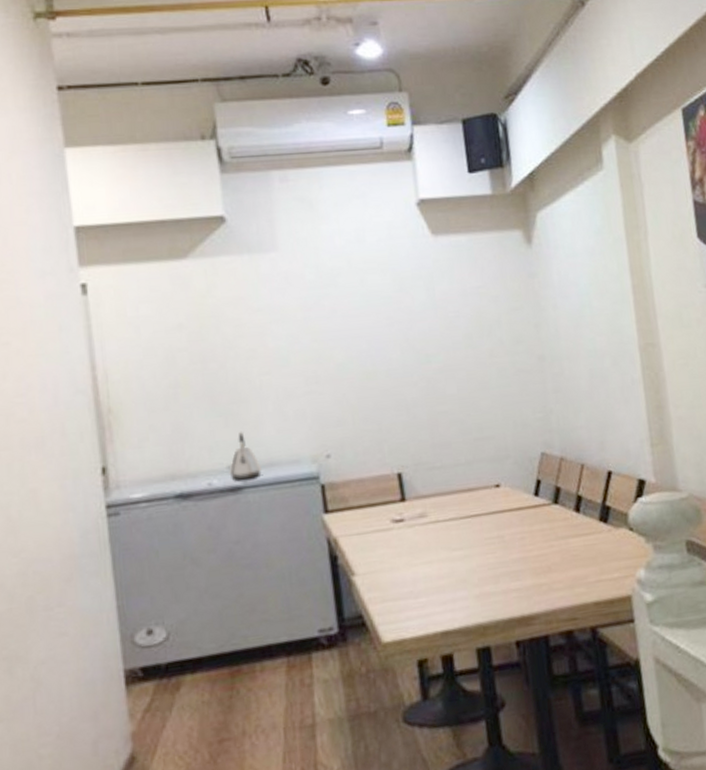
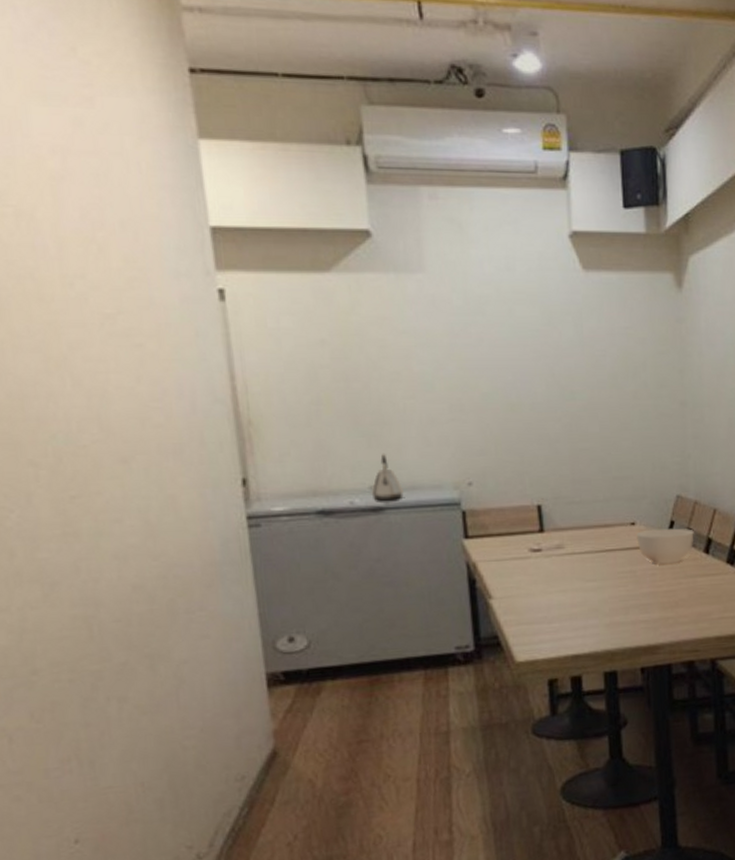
bowl: none [501,487,563,528] -> present [636,528,694,565]

